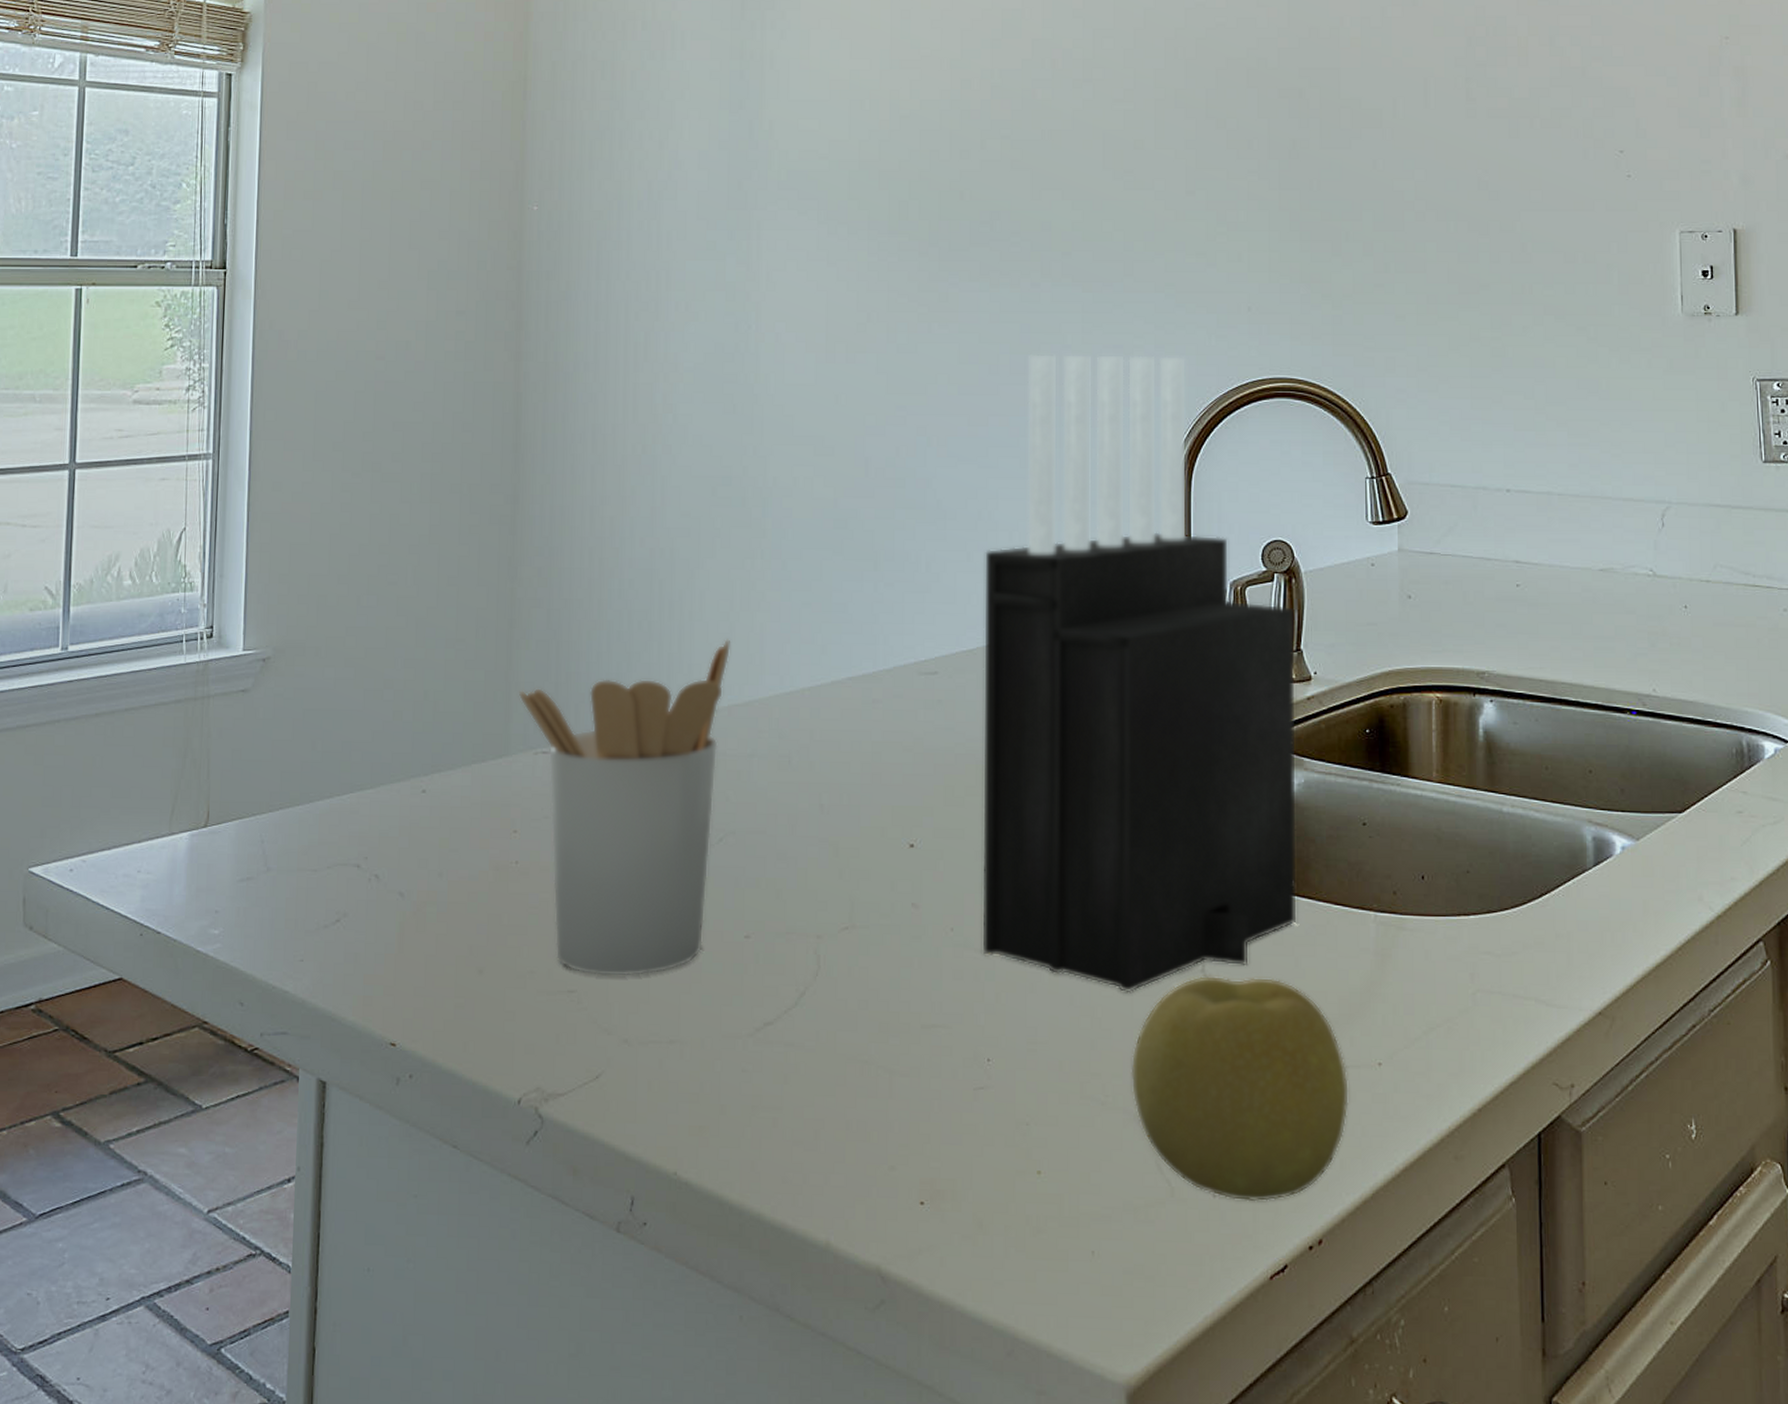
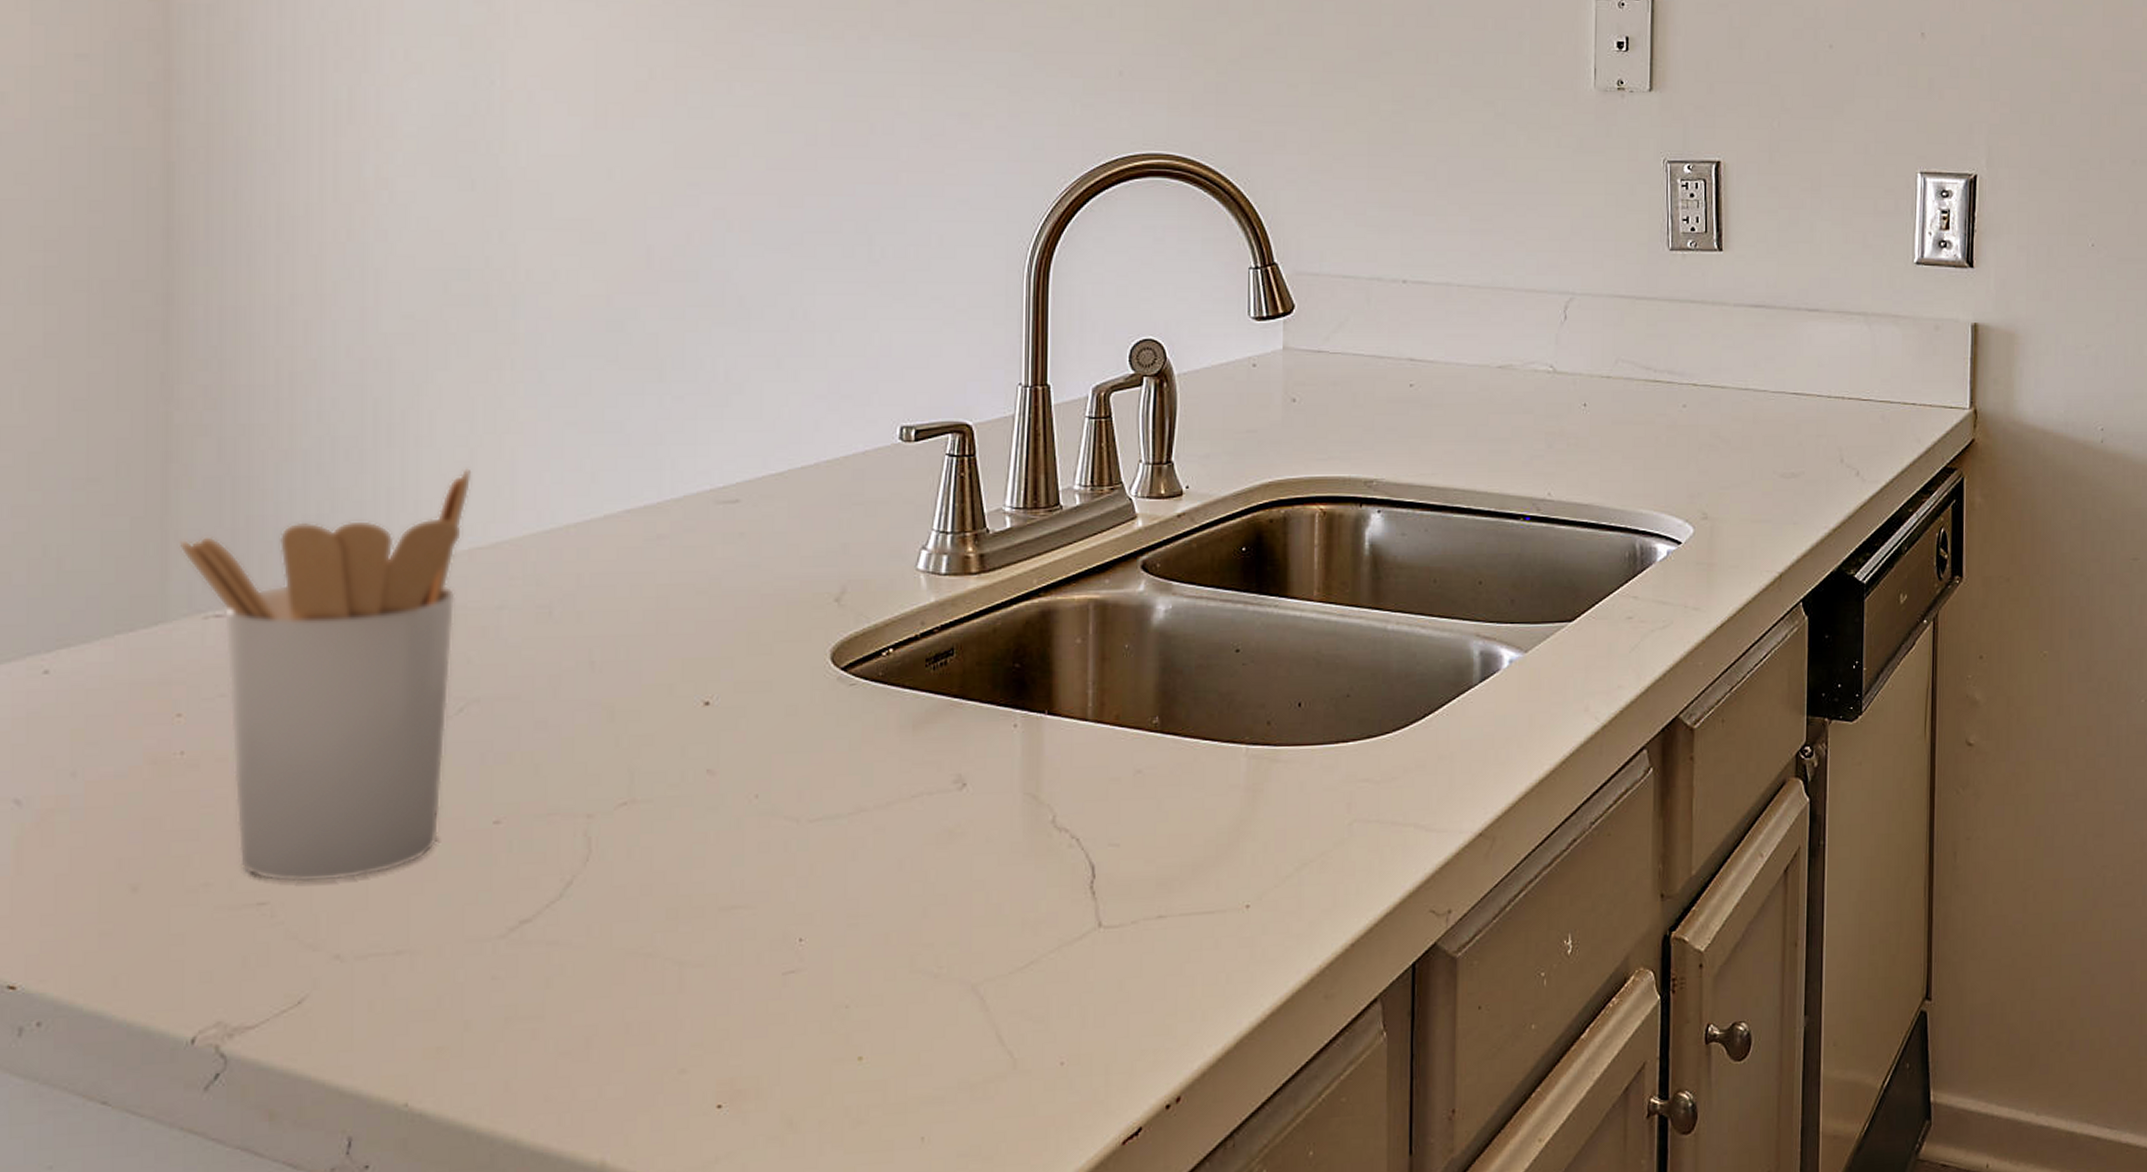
knife block: present [981,353,1296,994] -> none [792,121,1164,853]
fruit: present [1131,975,1350,1202] -> none [968,823,1214,1066]

